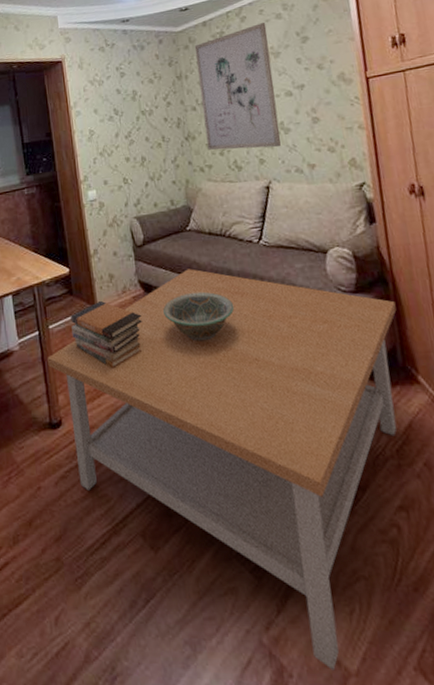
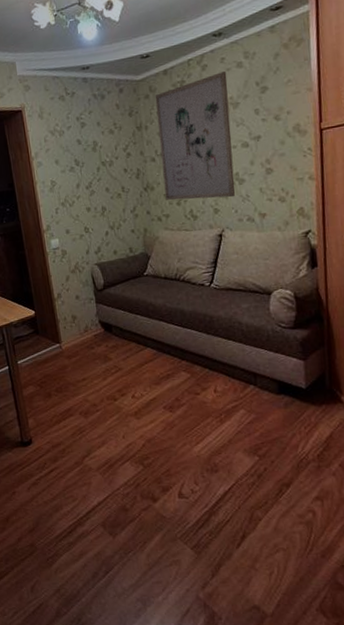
coffee table: present [47,269,397,671] -> none [17,310,329,614]
book stack: present [71,300,142,369] -> none [37,338,103,397]
decorative bowl: present [163,291,235,342] -> none [122,329,186,372]

